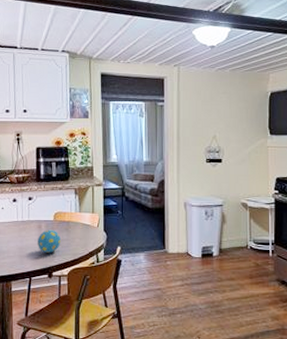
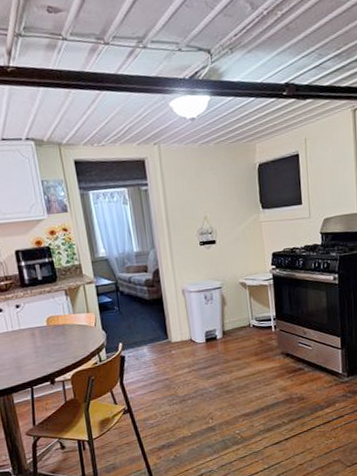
decorative egg: present [38,229,61,253] -> none [33,335,59,360]

